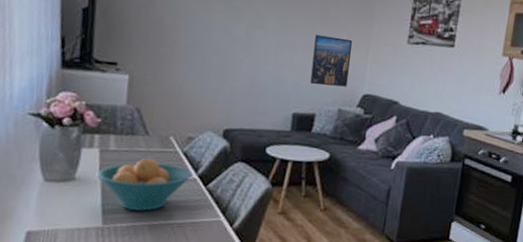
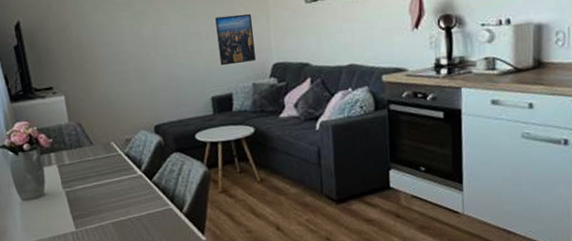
fruit bowl: present [96,158,192,211] -> none [60,164,137,213]

